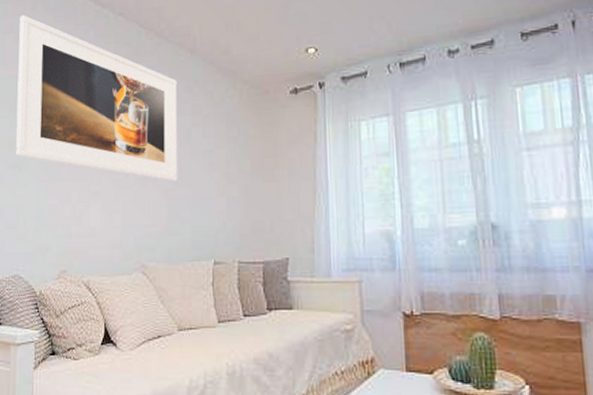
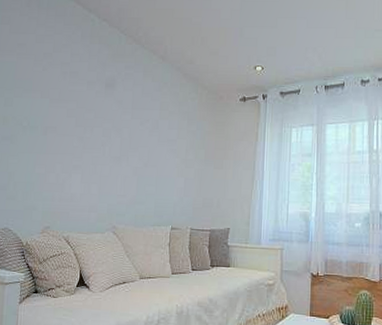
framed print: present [16,14,178,182] -> none [9,9,149,162]

